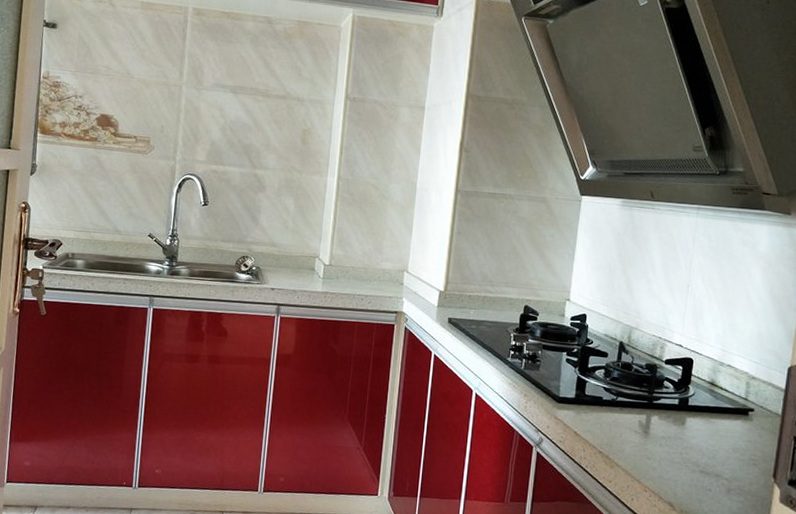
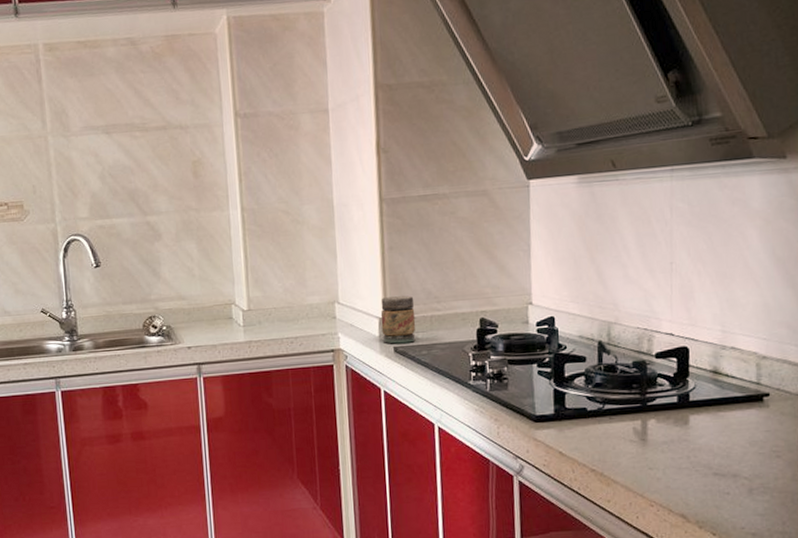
jar: none [439,273,472,317] -> present [380,295,416,344]

